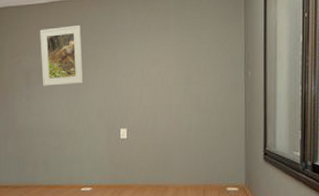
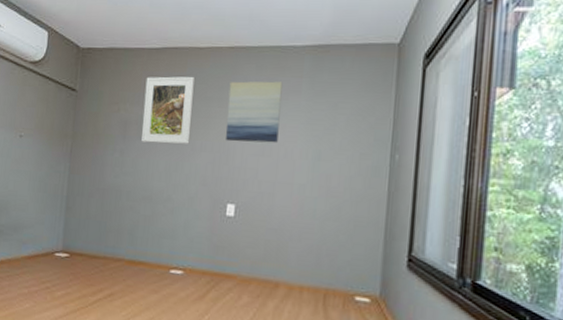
wall art: none [110,21,155,77] -> present [225,81,283,144]

